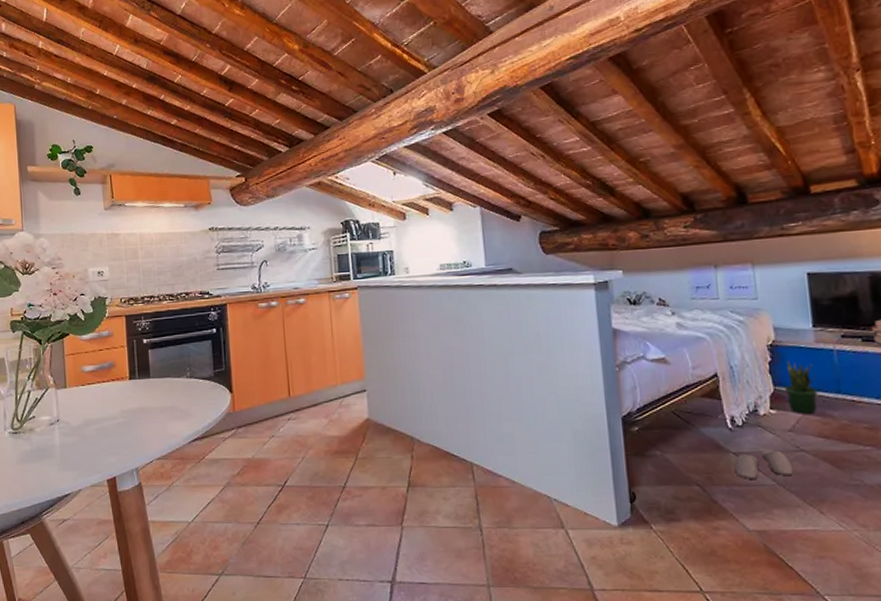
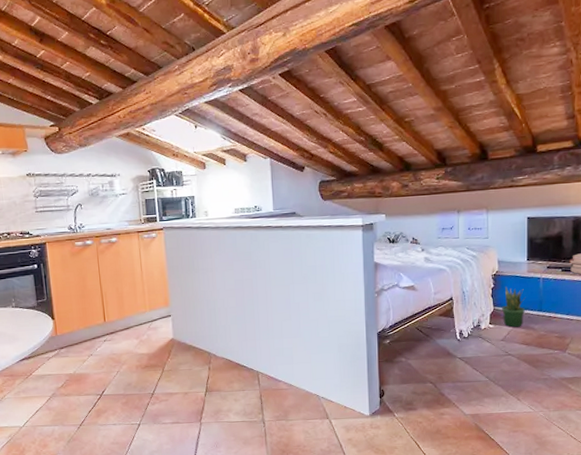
slippers: present [734,449,794,480] -> none [459,354,502,378]

